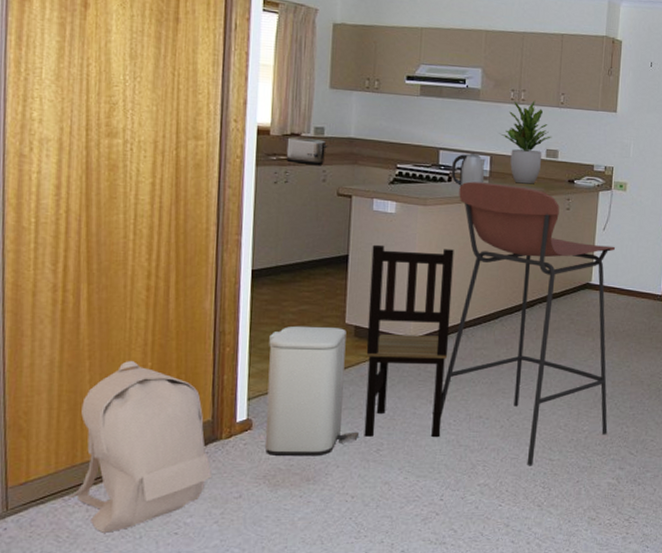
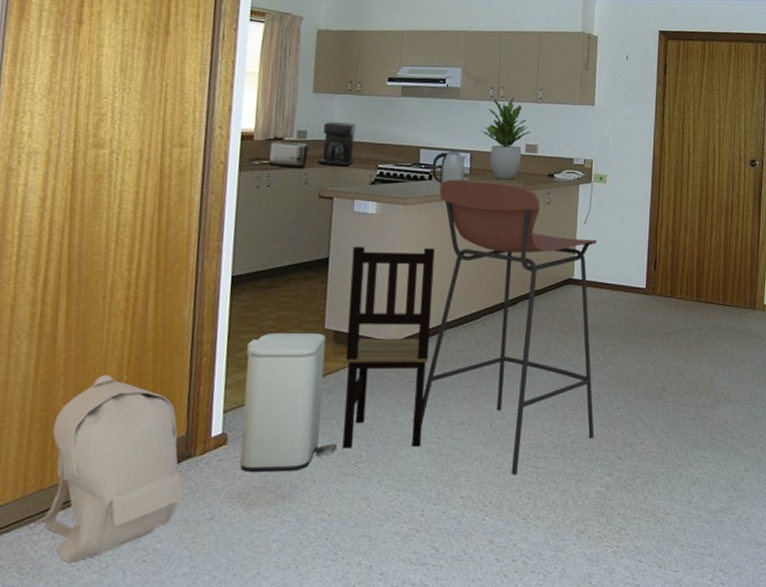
coffee maker: none [336,118,374,165] -> present [318,121,356,167]

